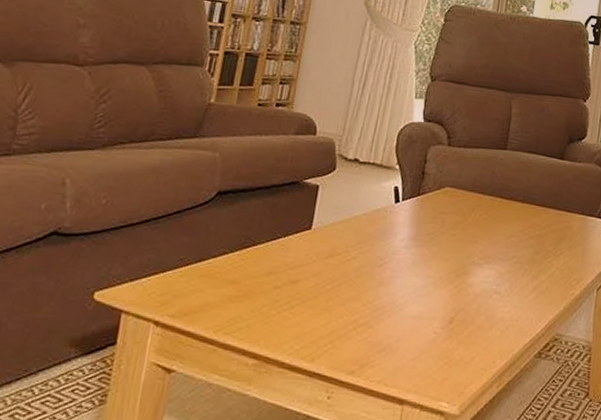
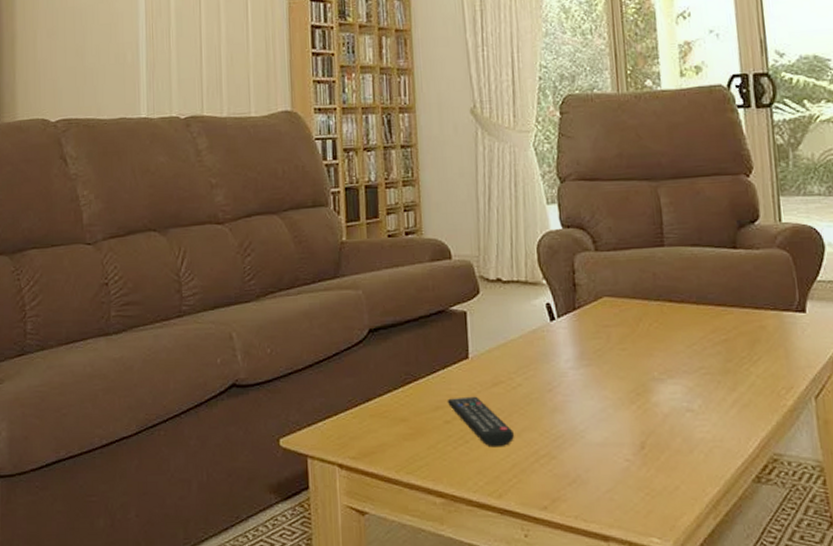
remote control: none [281,265,340,314] -> present [447,396,515,448]

